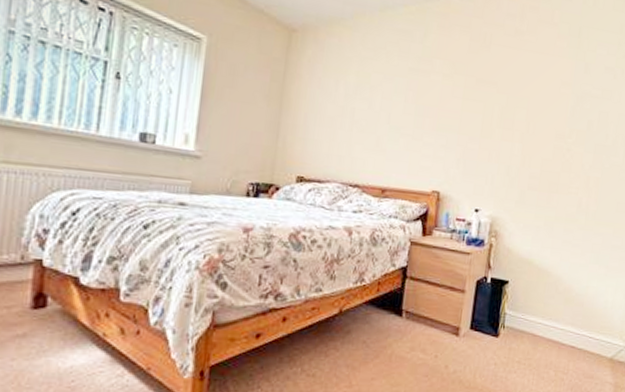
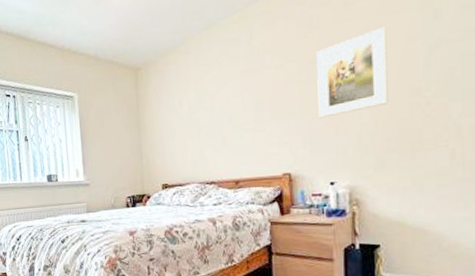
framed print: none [475,65,545,142] -> present [316,27,388,118]

